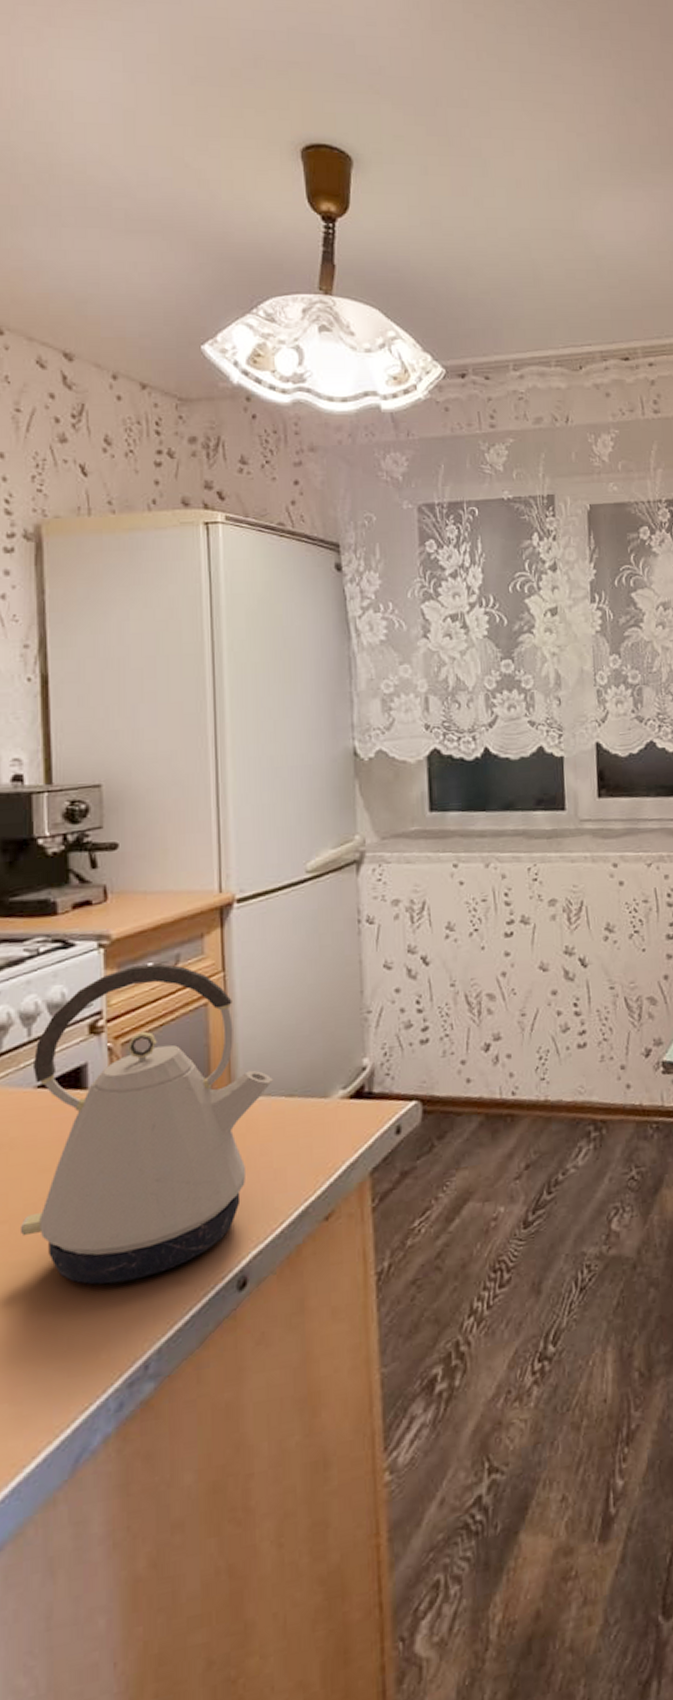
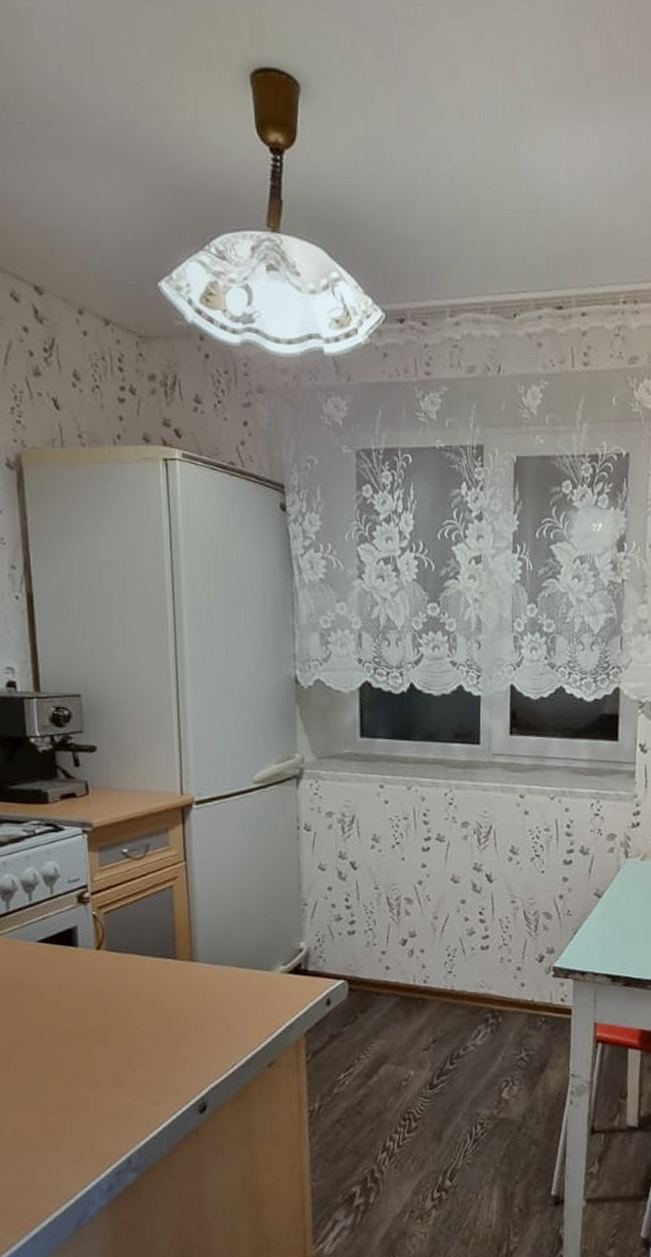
kettle: present [19,963,273,1285] -> none [29,850,226,1098]

